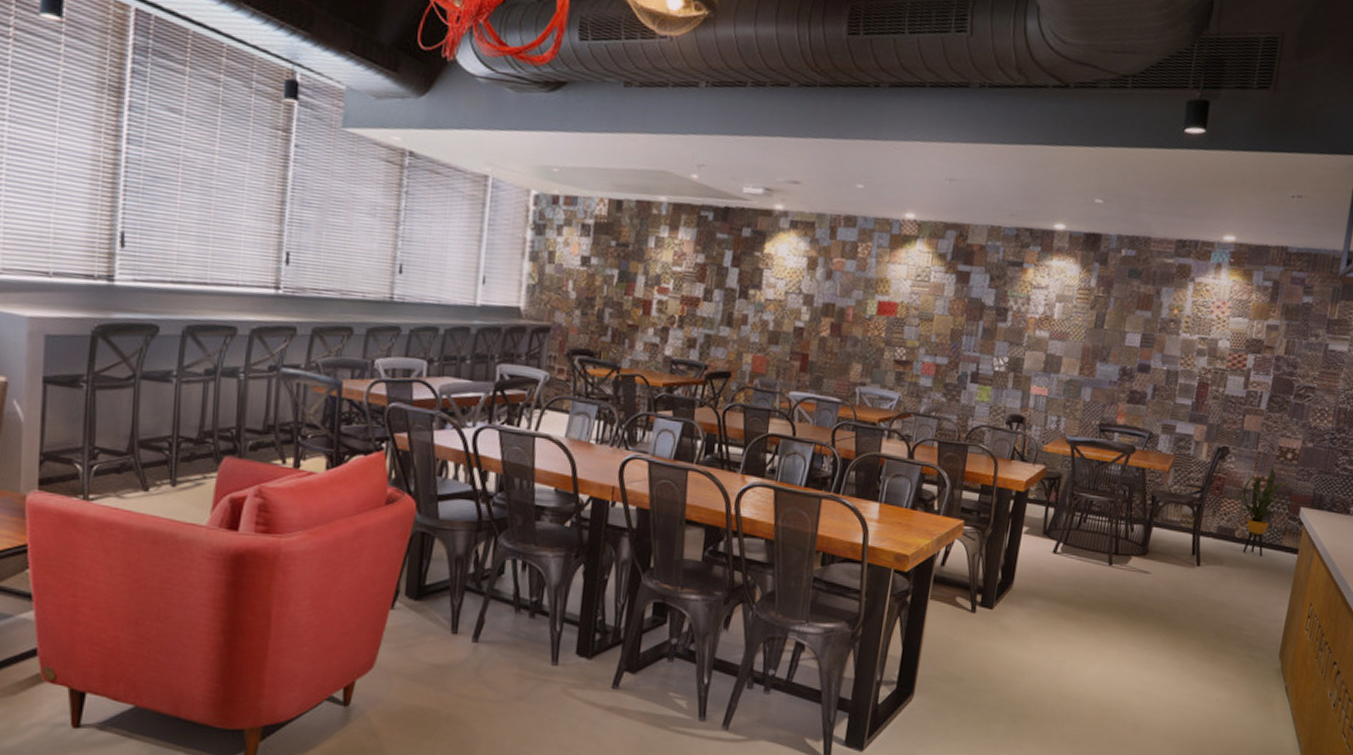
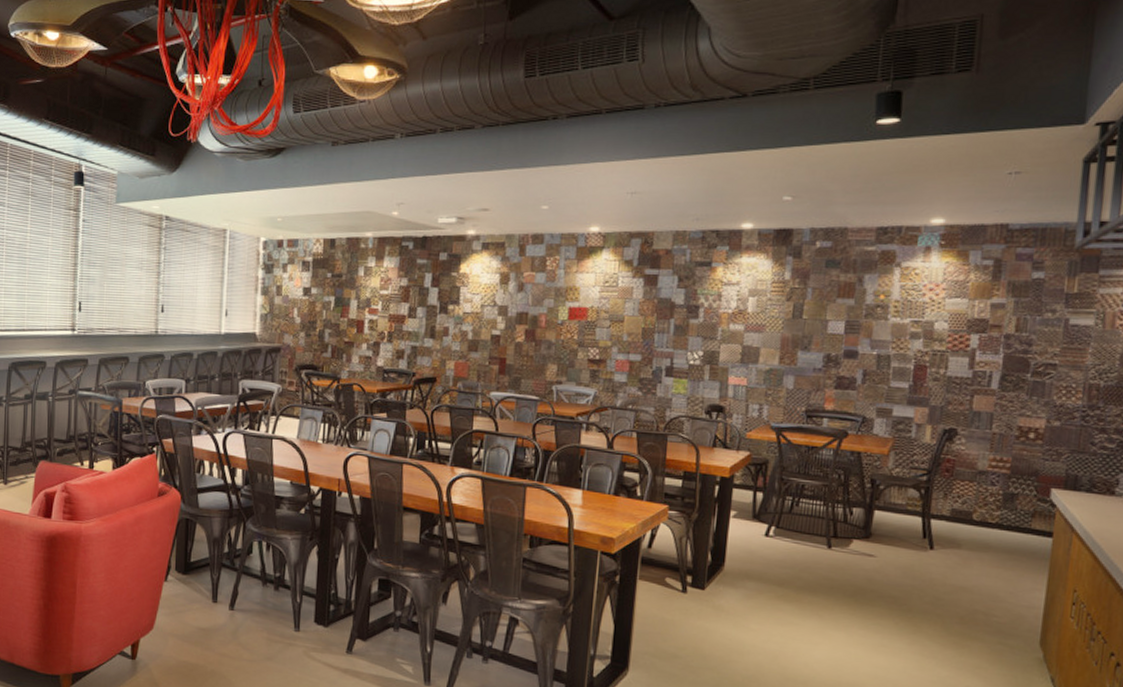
house plant: present [1233,467,1301,556] -> none [967,447,1050,540]

